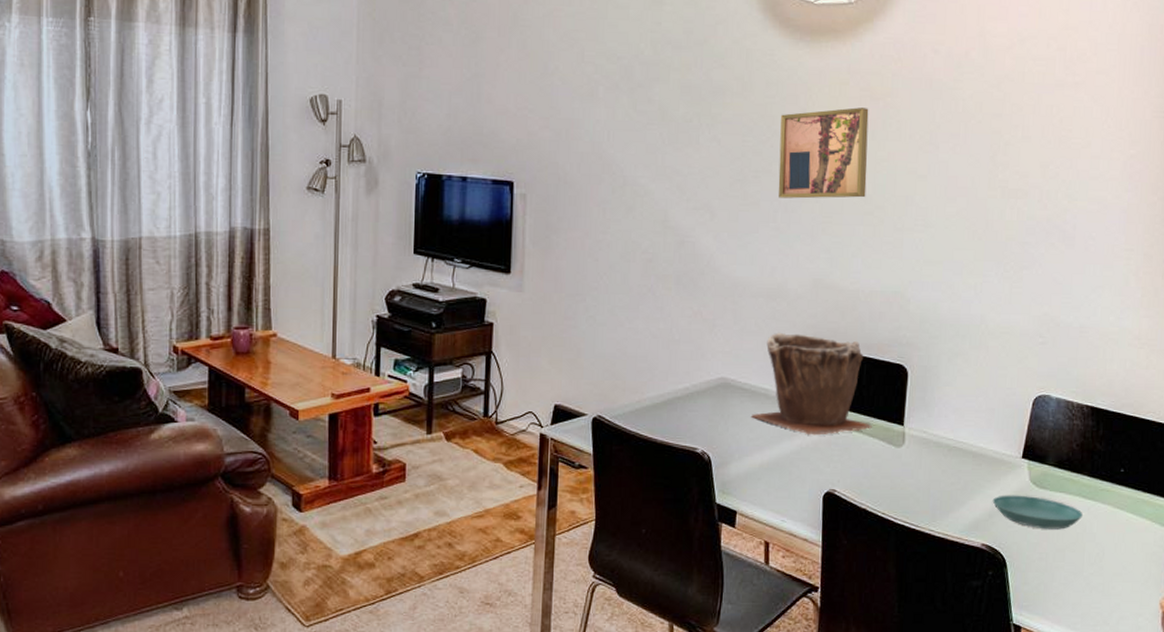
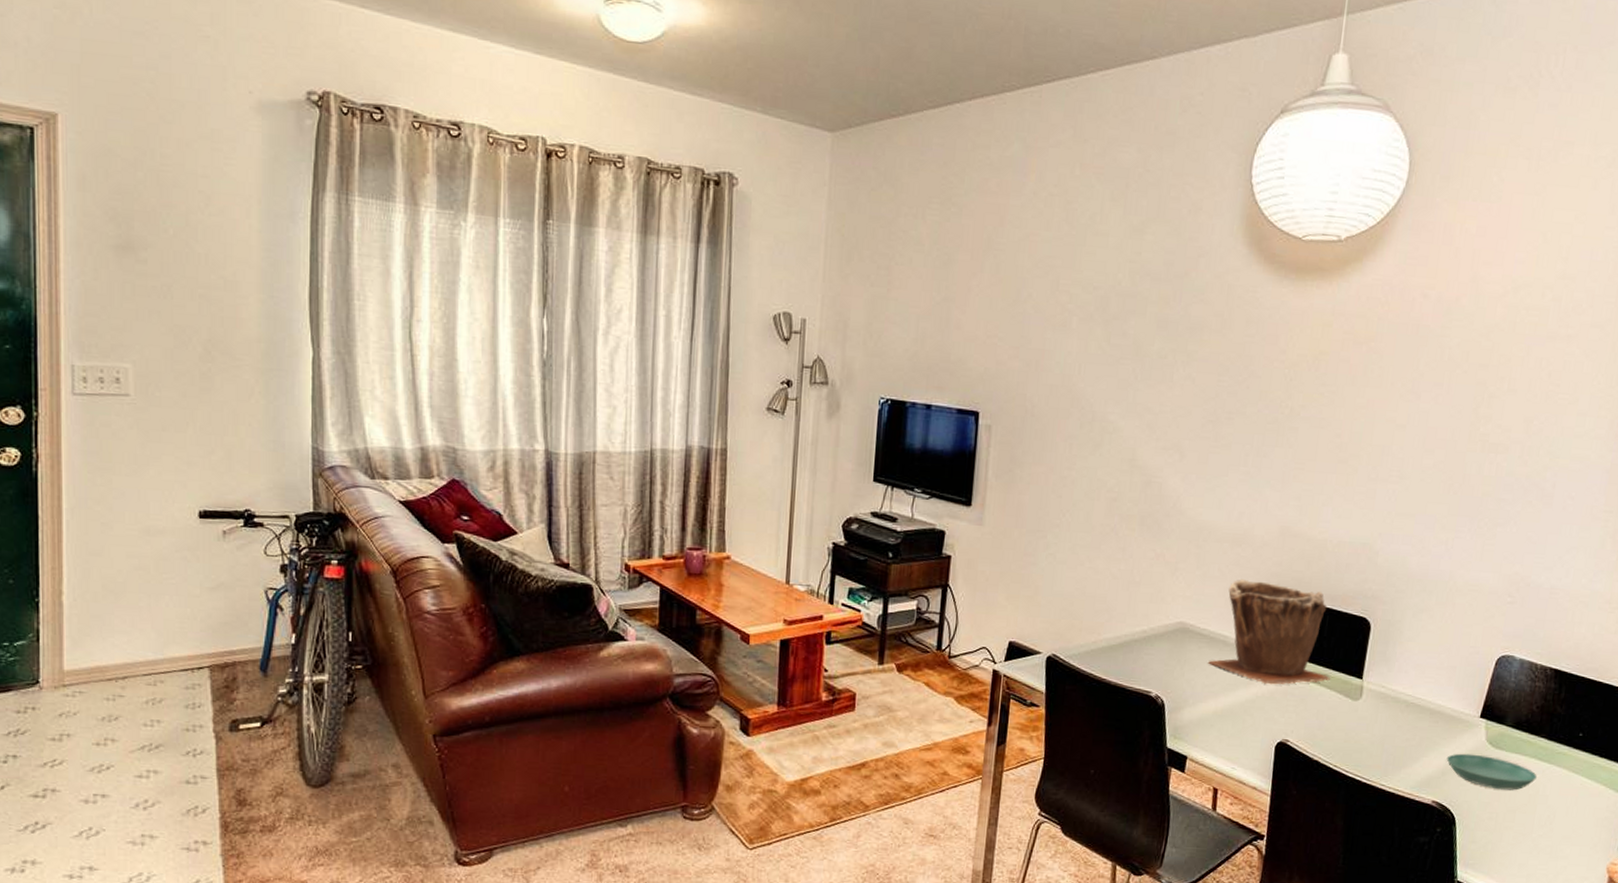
wall art: present [778,107,869,199] -> none [1250,351,1351,445]

